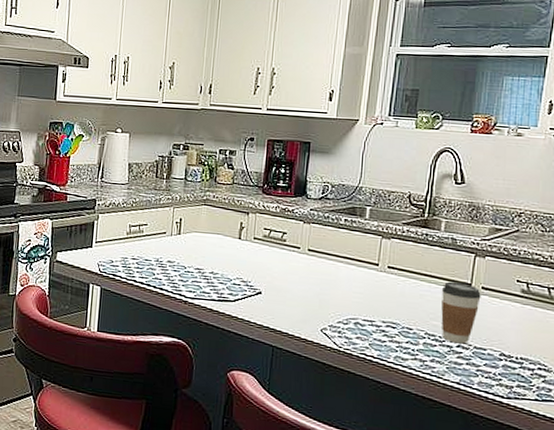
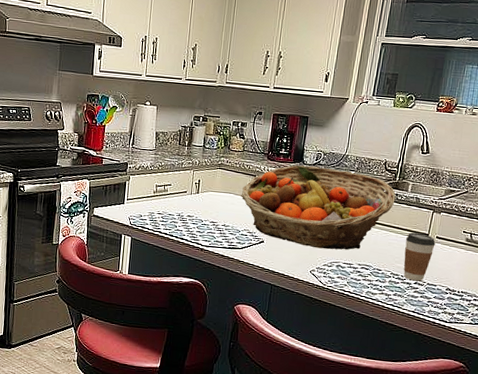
fruit basket: none [231,199,425,304] -> present [241,165,396,250]

